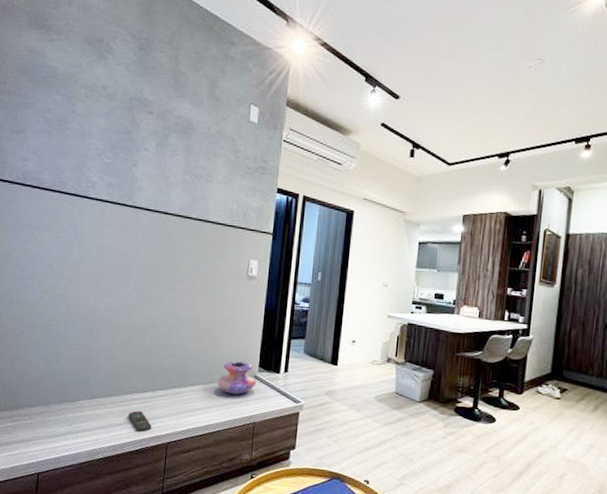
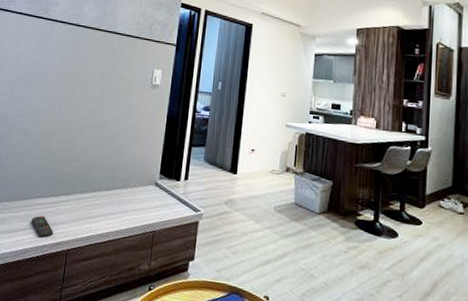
decorative vase: present [216,361,257,395] -> none [118,167,157,202]

